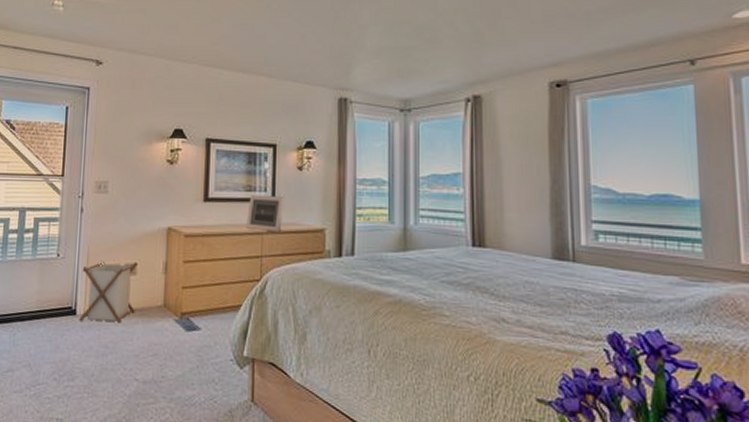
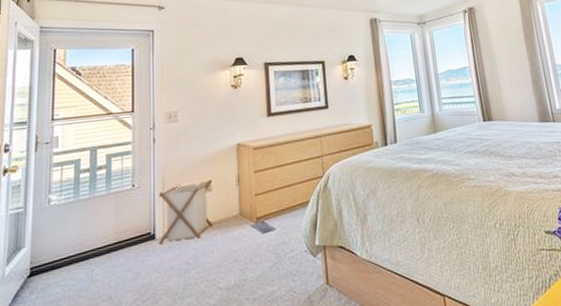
picture frame: present [245,195,284,233] -> none [305,102,337,134]

